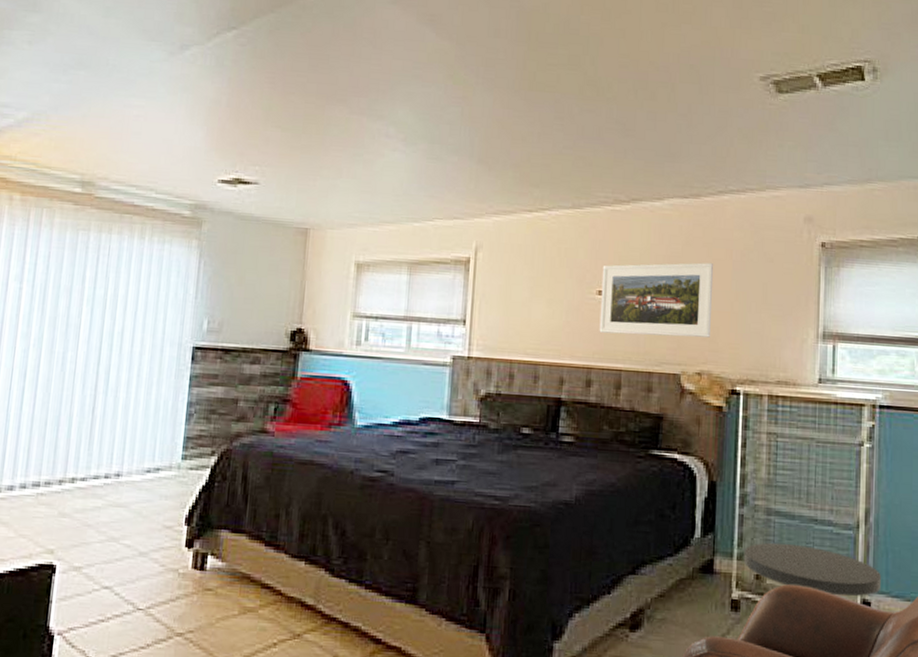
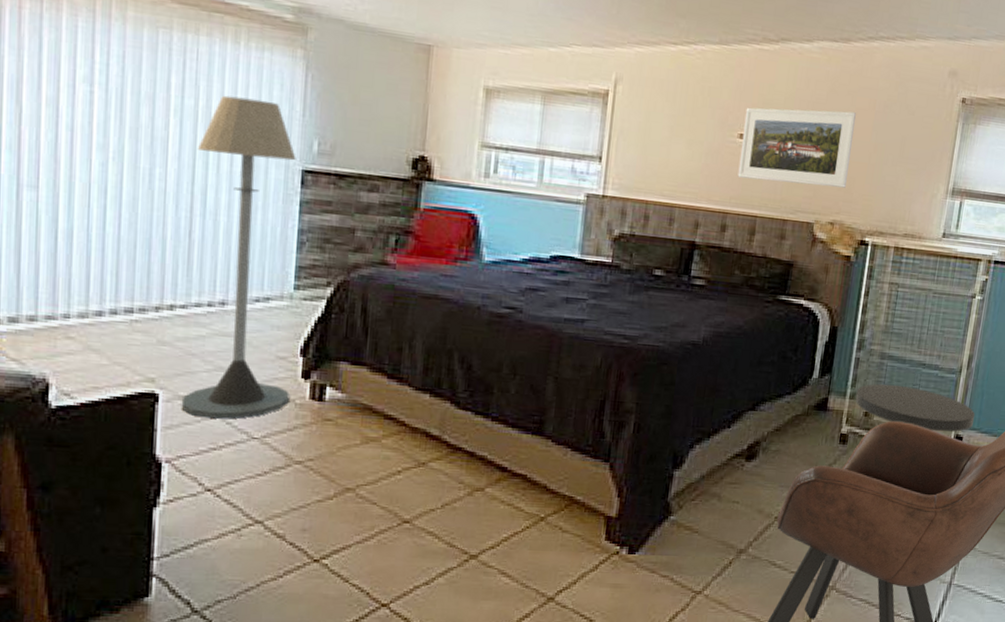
floor lamp: none [75,284,188,590] -> present [181,95,296,419]

